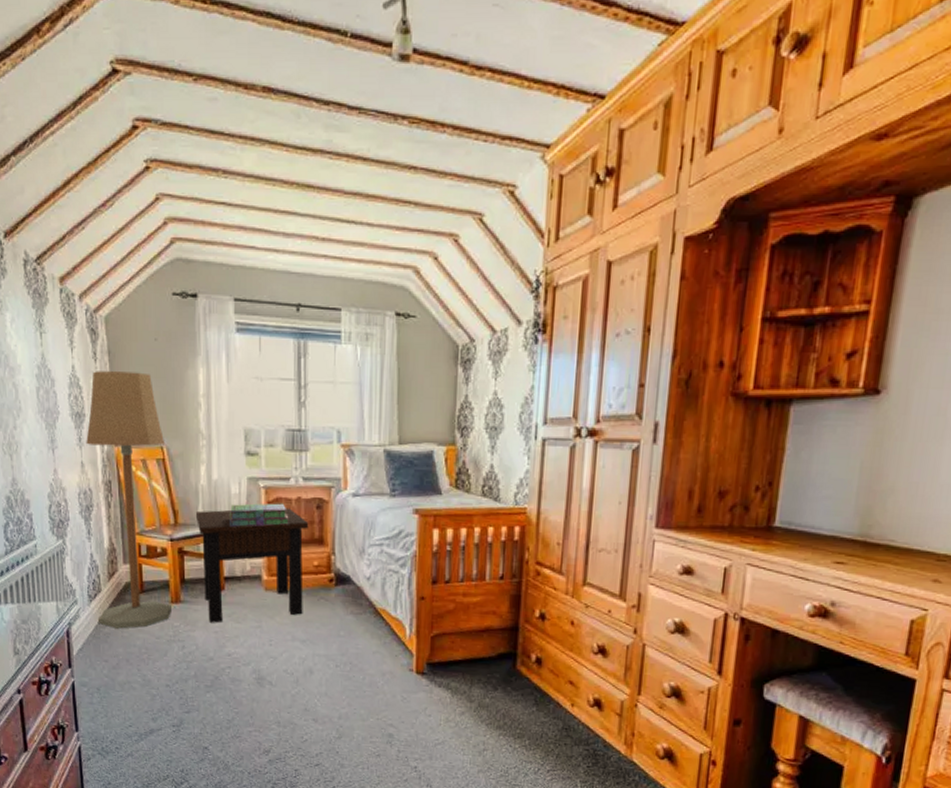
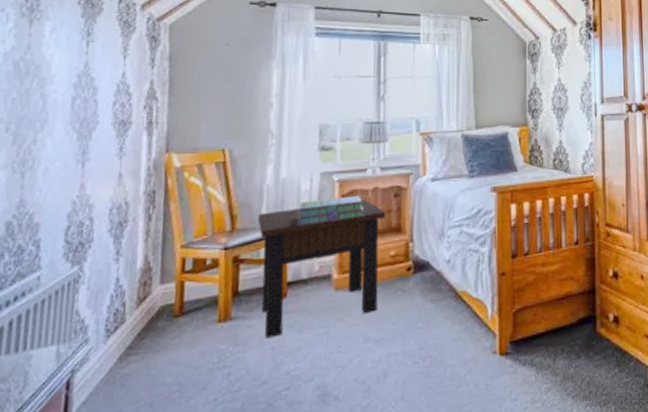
floor lamp: present [86,371,171,629] -> none [116,76,228,367]

